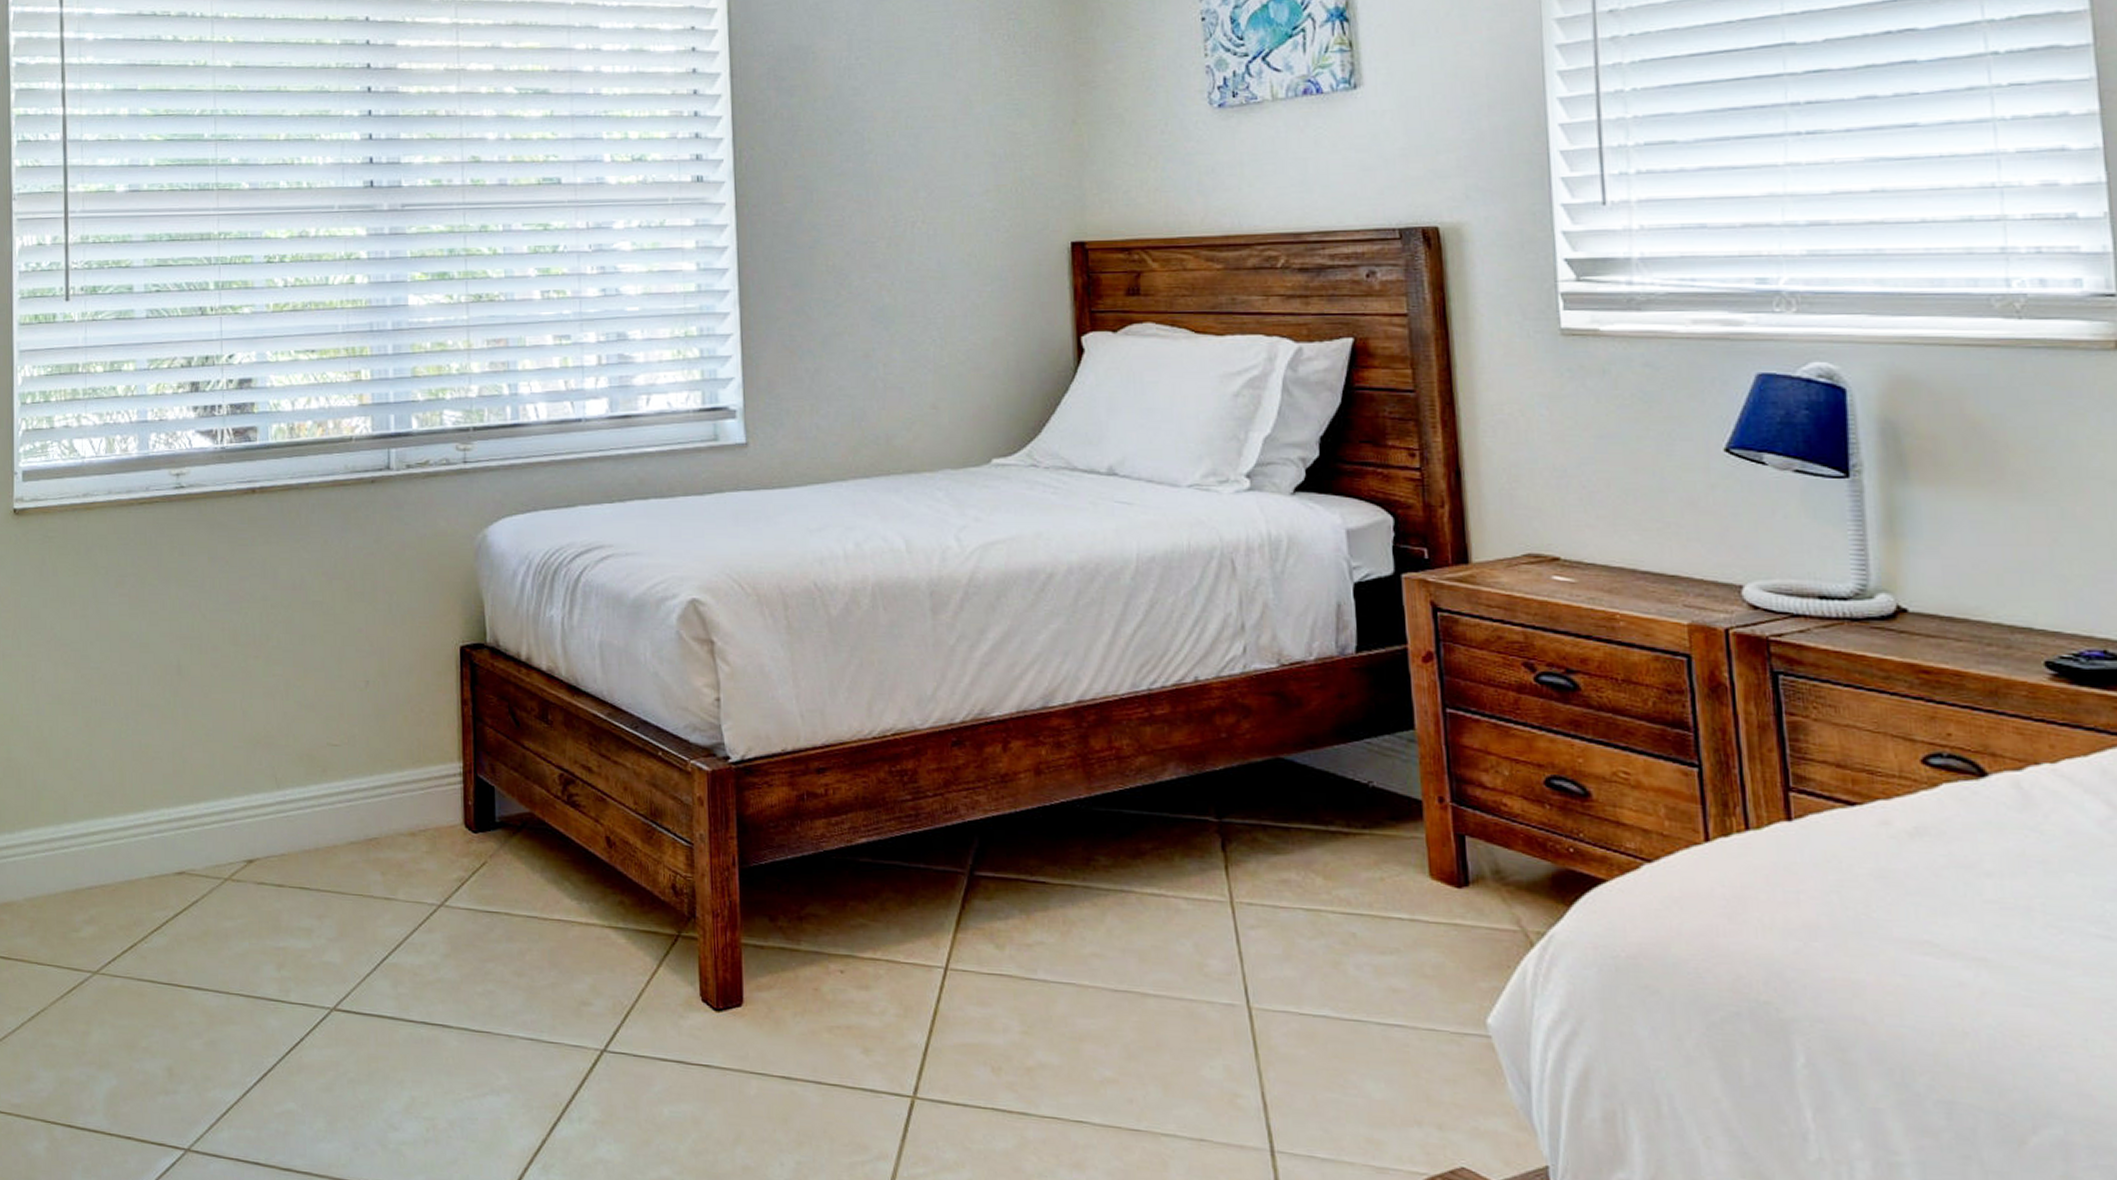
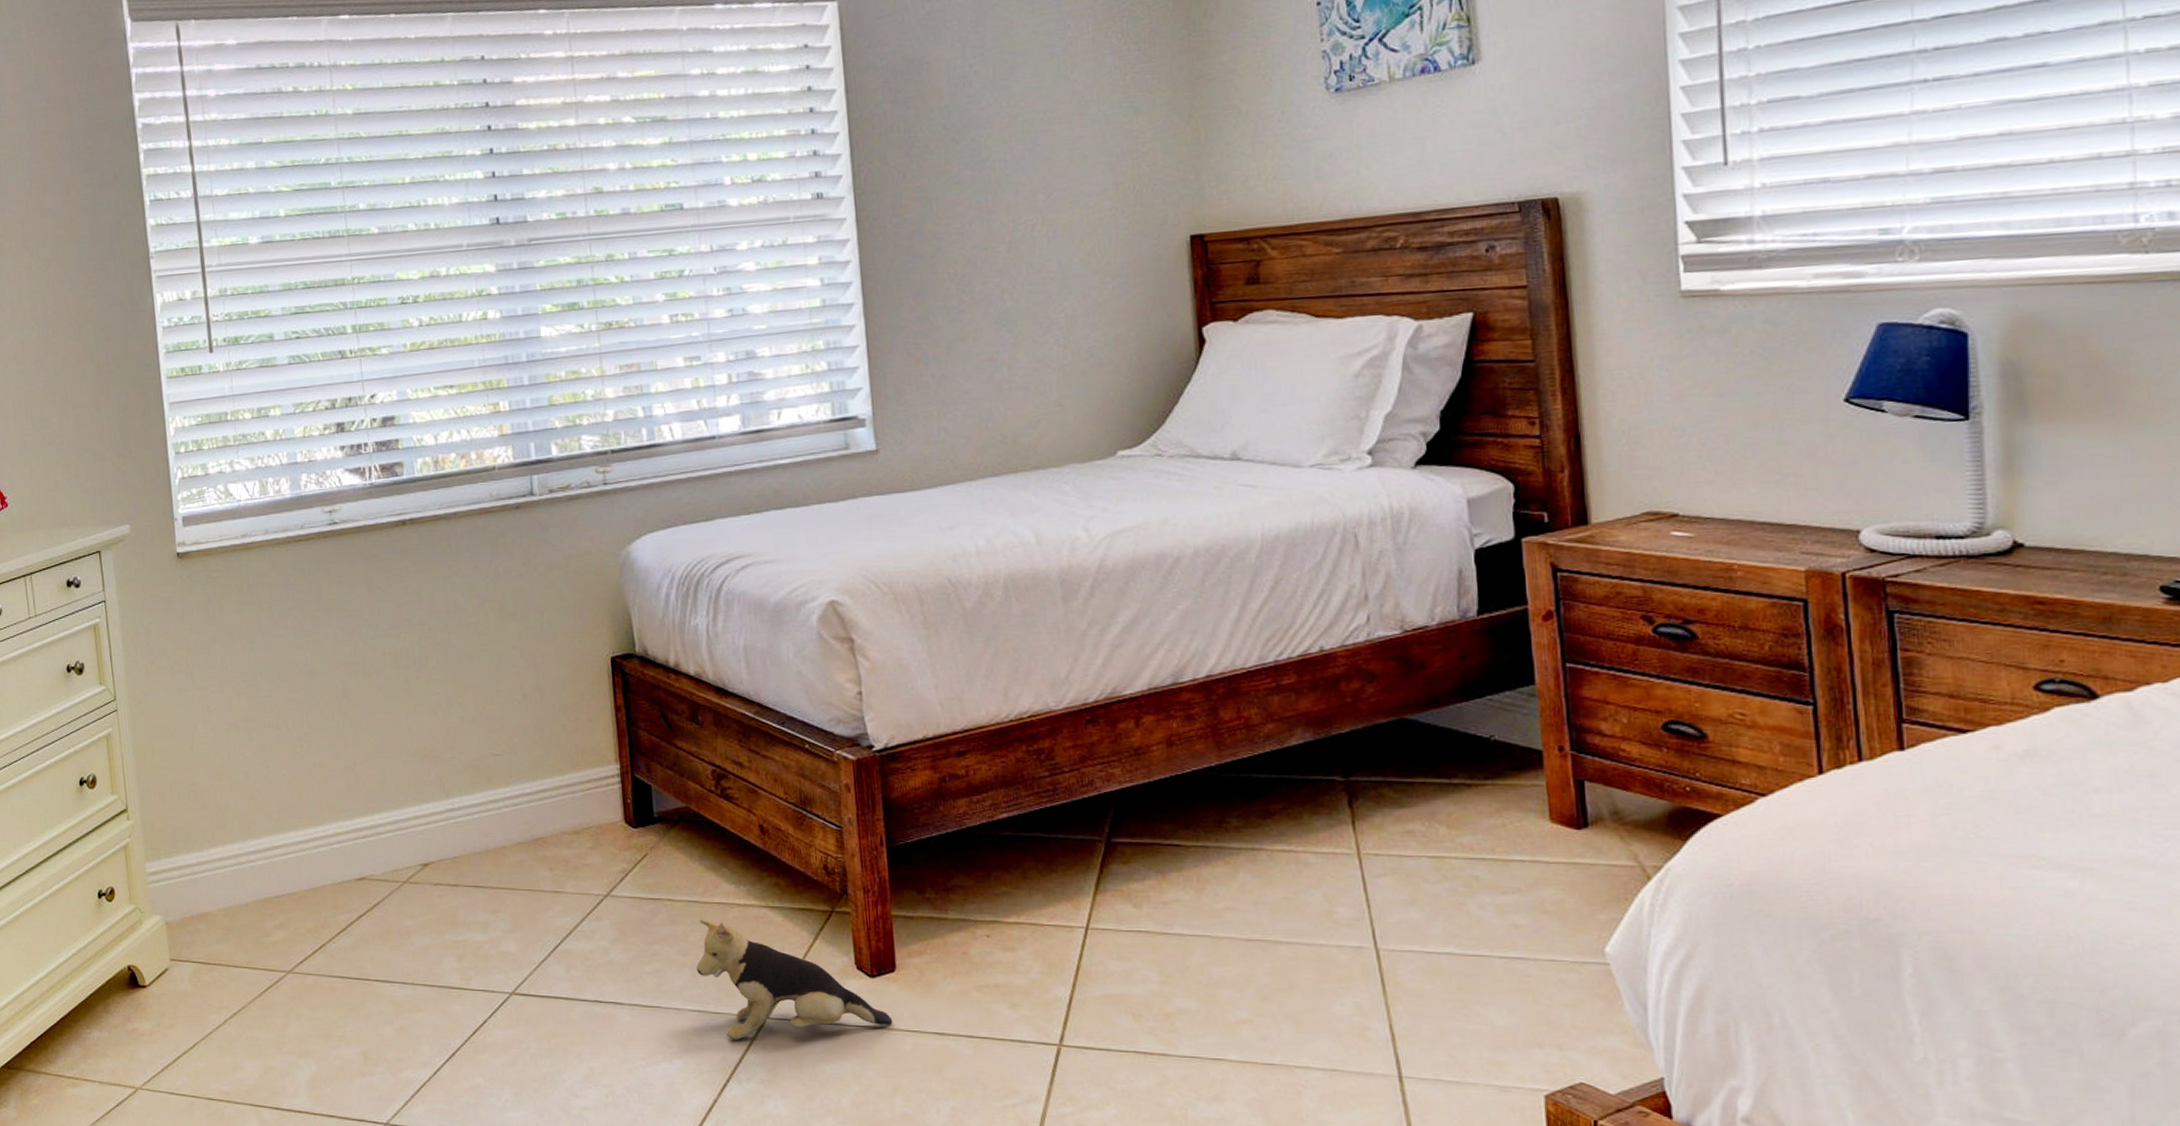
plush toy: none [532,937,738,1074] -> present [697,919,893,1040]

